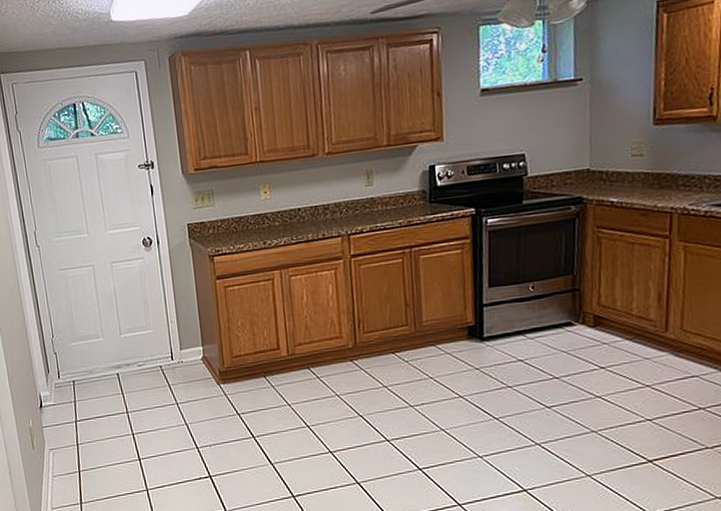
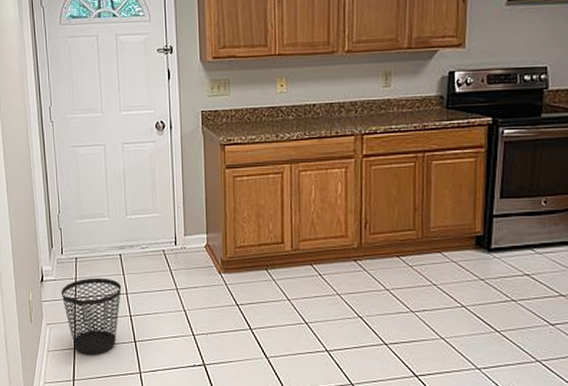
wastebasket: none [61,398,122,477] -> present [61,277,122,355]

